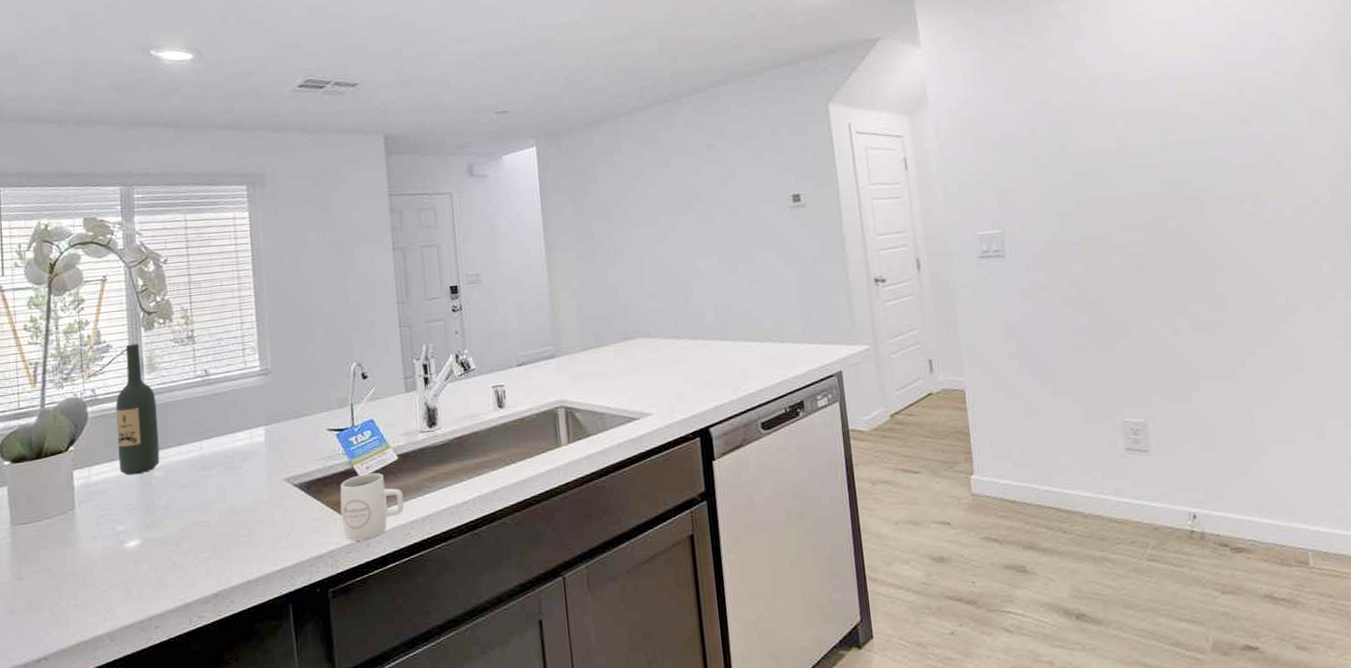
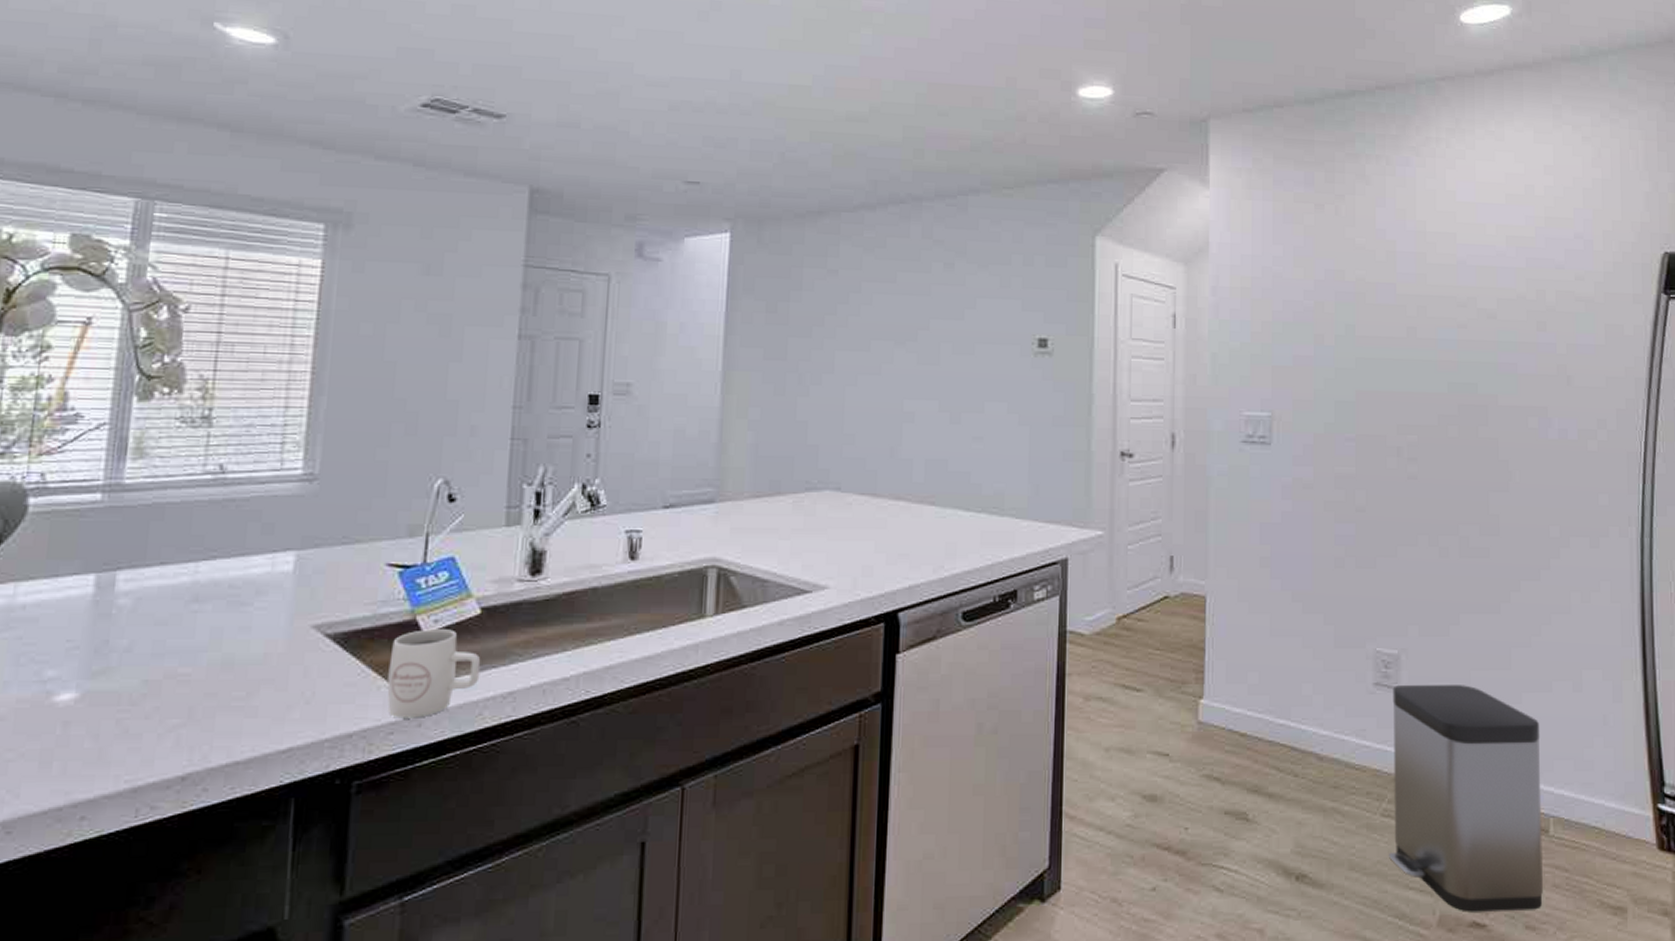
wine bottle: present [115,343,160,476] -> none [64,416,139,600]
pedal bin: none [1143,443,1310,638] -> present [1388,685,1543,912]

